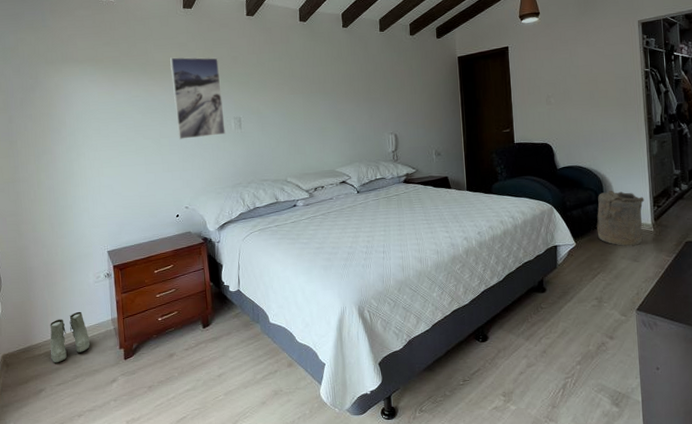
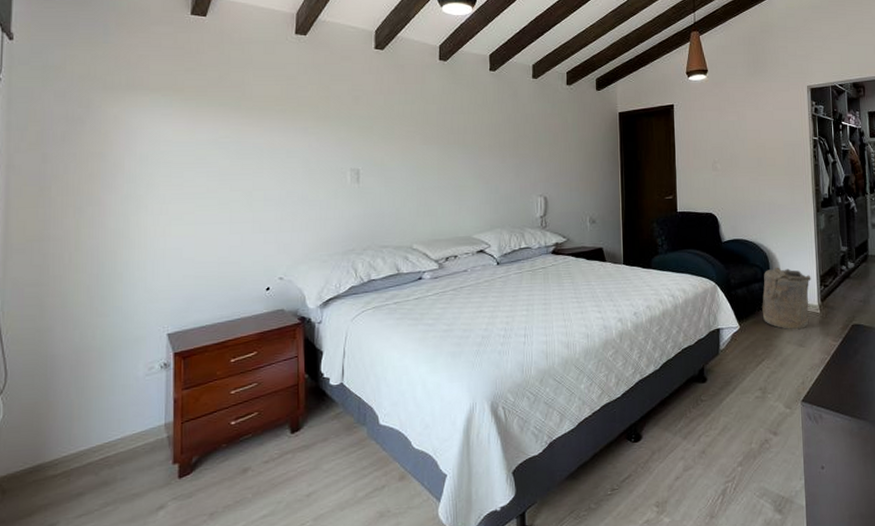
boots: present [50,311,90,364] -> none [70,414,131,487]
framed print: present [170,57,226,139] -> none [274,92,339,193]

